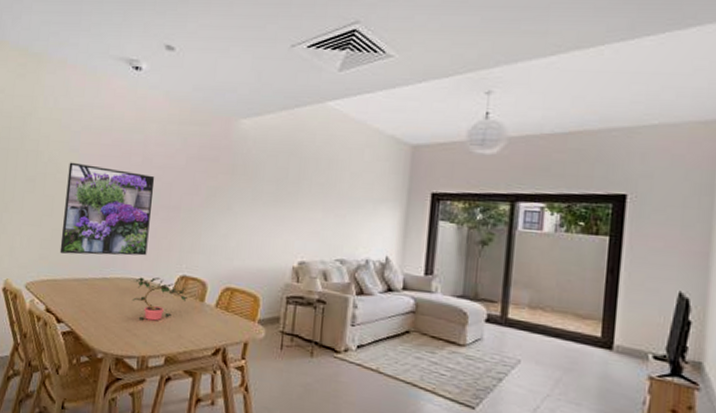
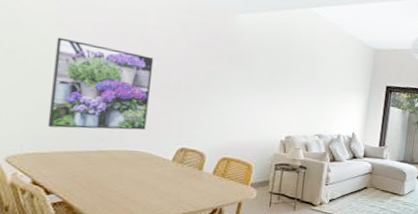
potted plant: present [132,277,189,321] -> none [130,150,188,188]

